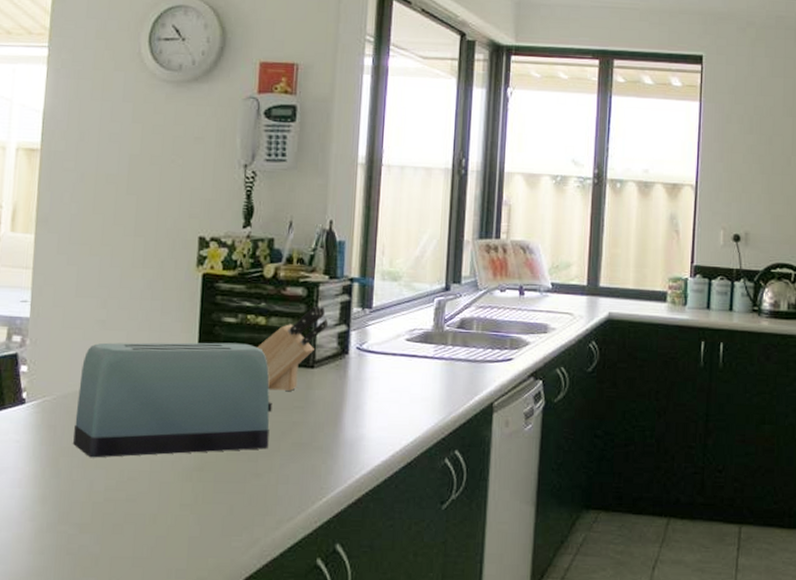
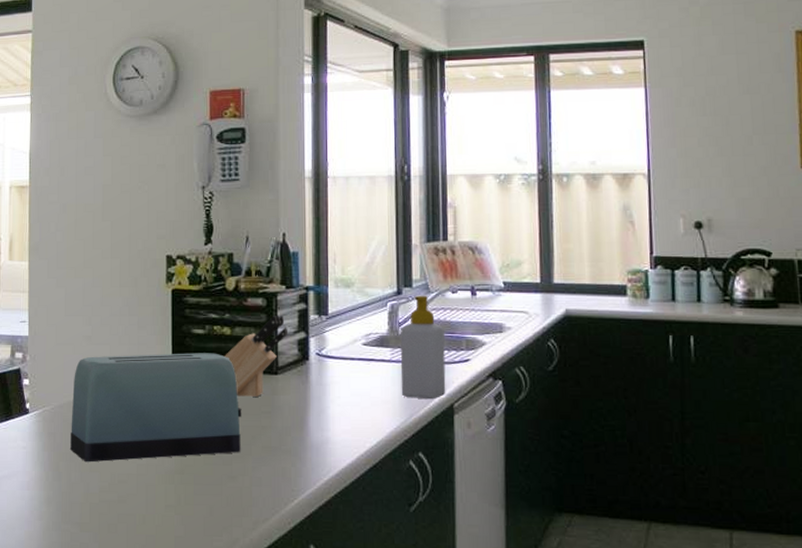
soap bottle: none [442,292,490,398] -> present [400,295,446,400]

